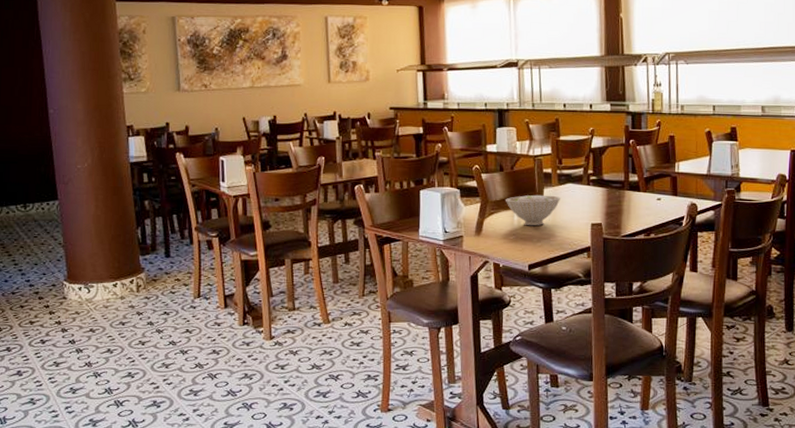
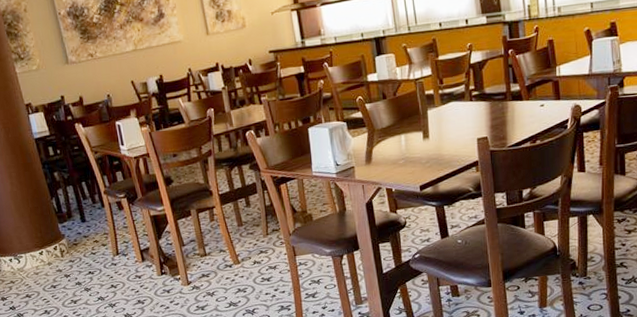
bowl: present [505,194,561,226] -> none [390,115,446,149]

